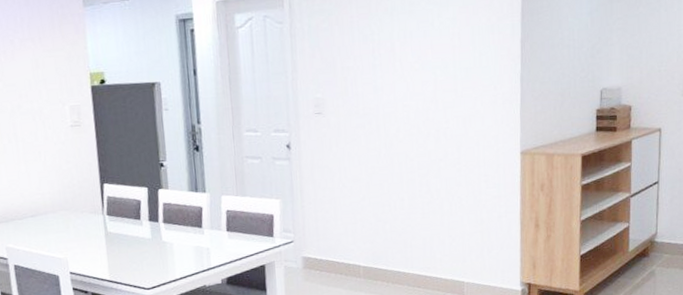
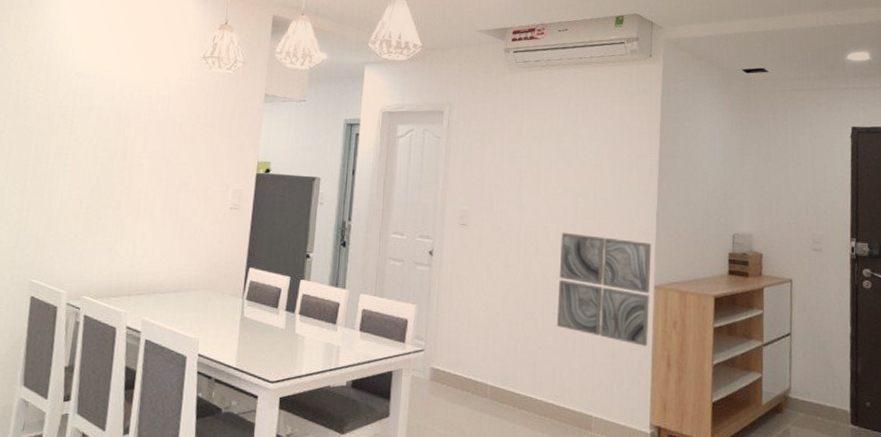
wall art: none [421,108,517,212] -> present [557,232,651,346]

